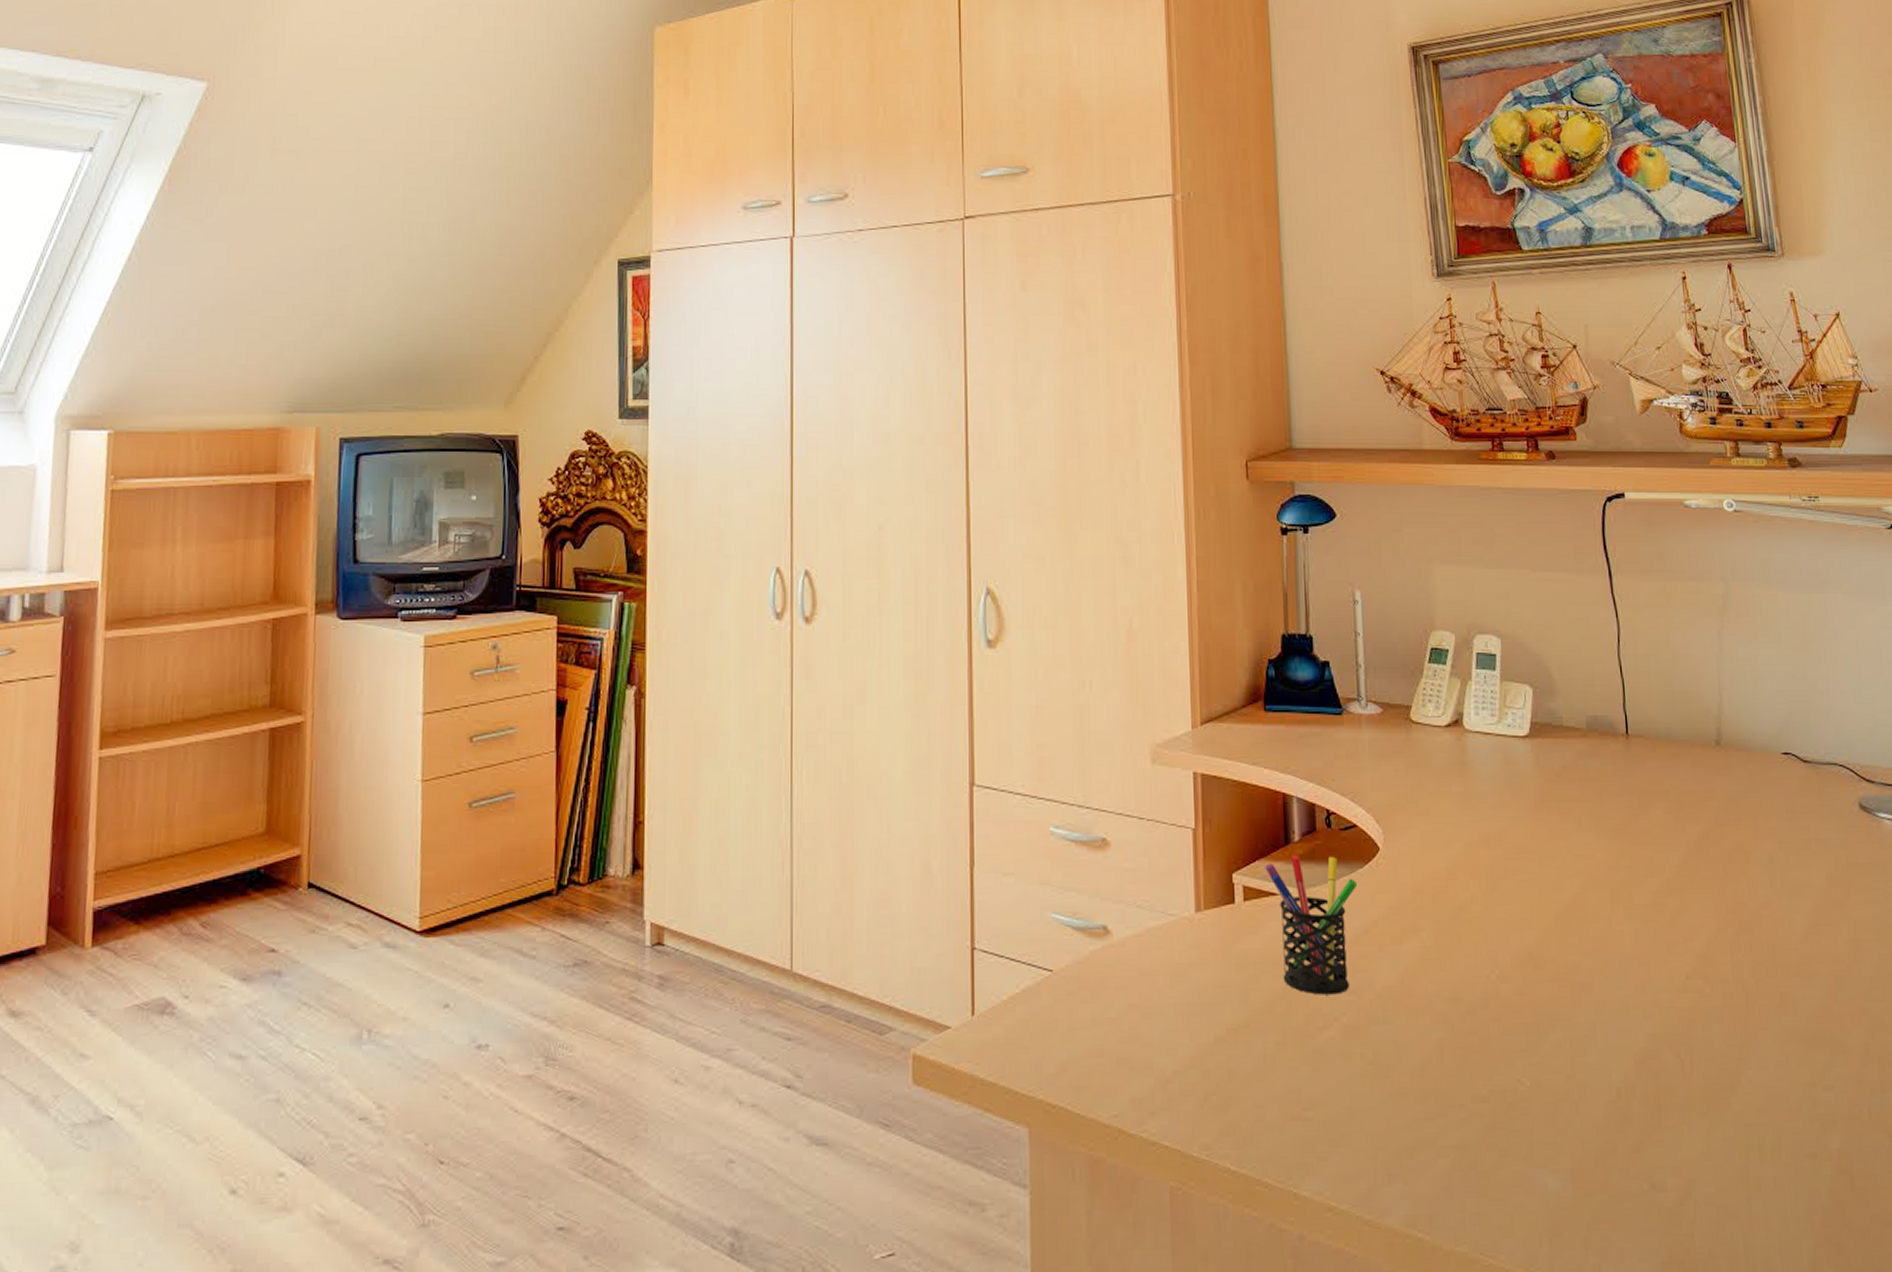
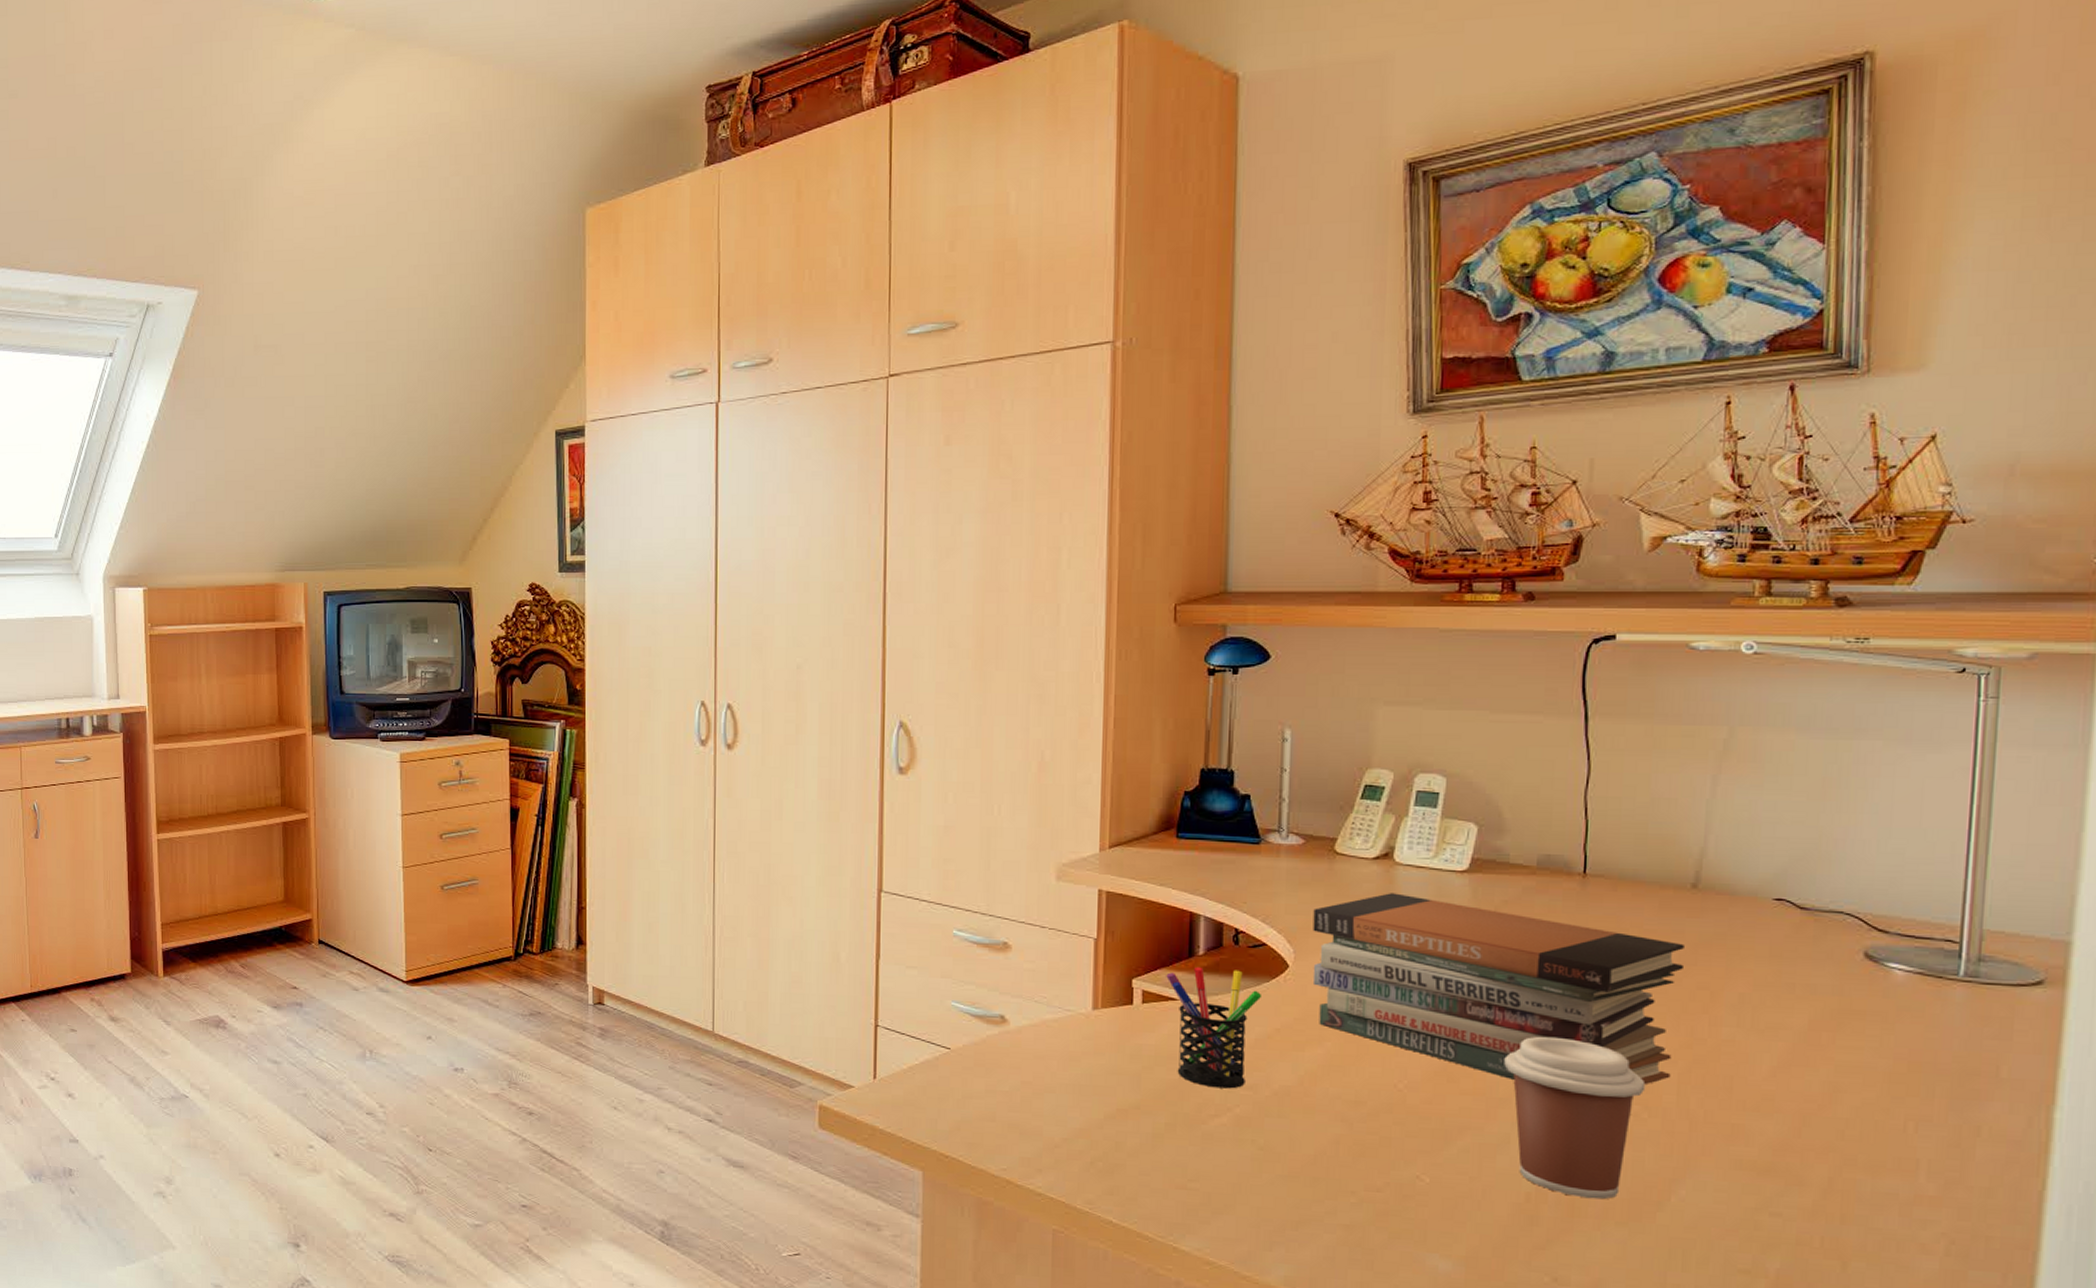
book stack: none [1397,763,1724,961] -> present [1312,893,1684,1085]
coffee cup: none [1581,910,1705,1089] -> present [1504,1036,1646,1200]

